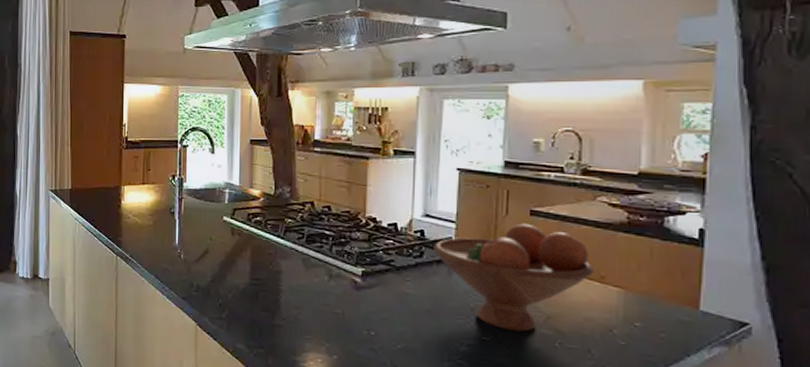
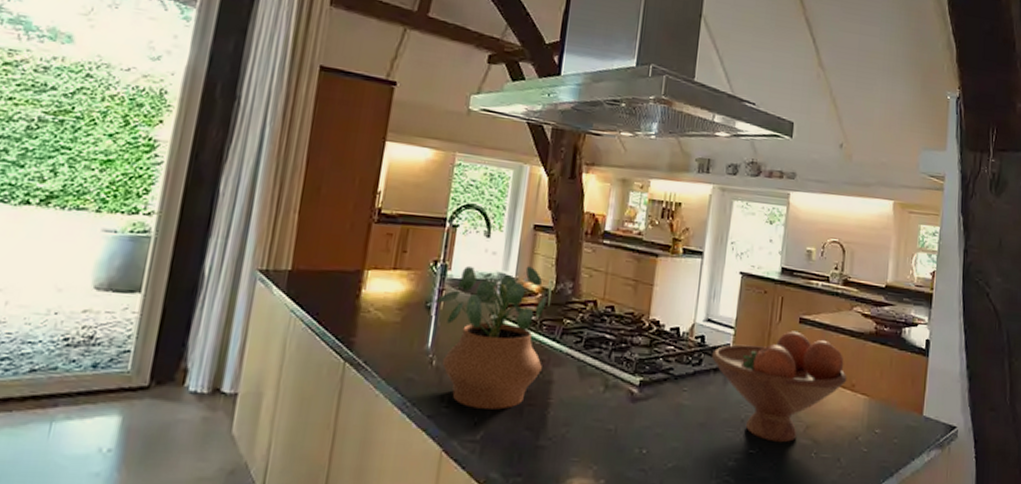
potted plant: none [177,175,272,294] -> present [435,266,552,410]

